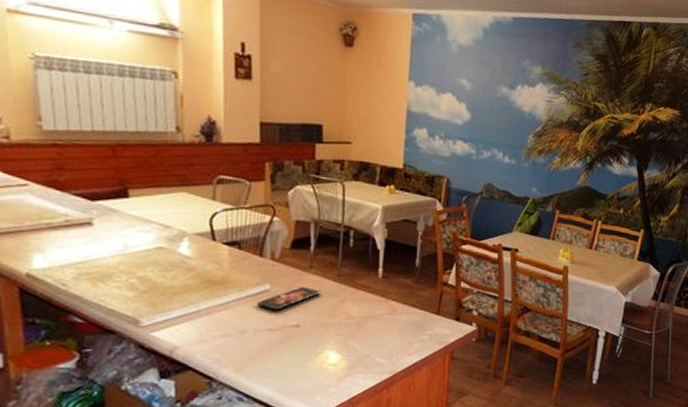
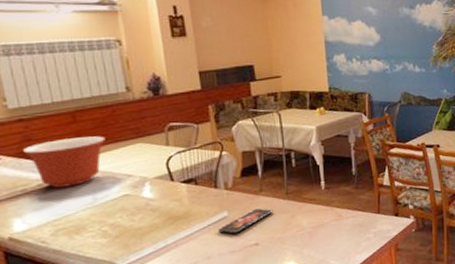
mixing bowl: none [52,173,146,228] -> present [22,136,106,188]

